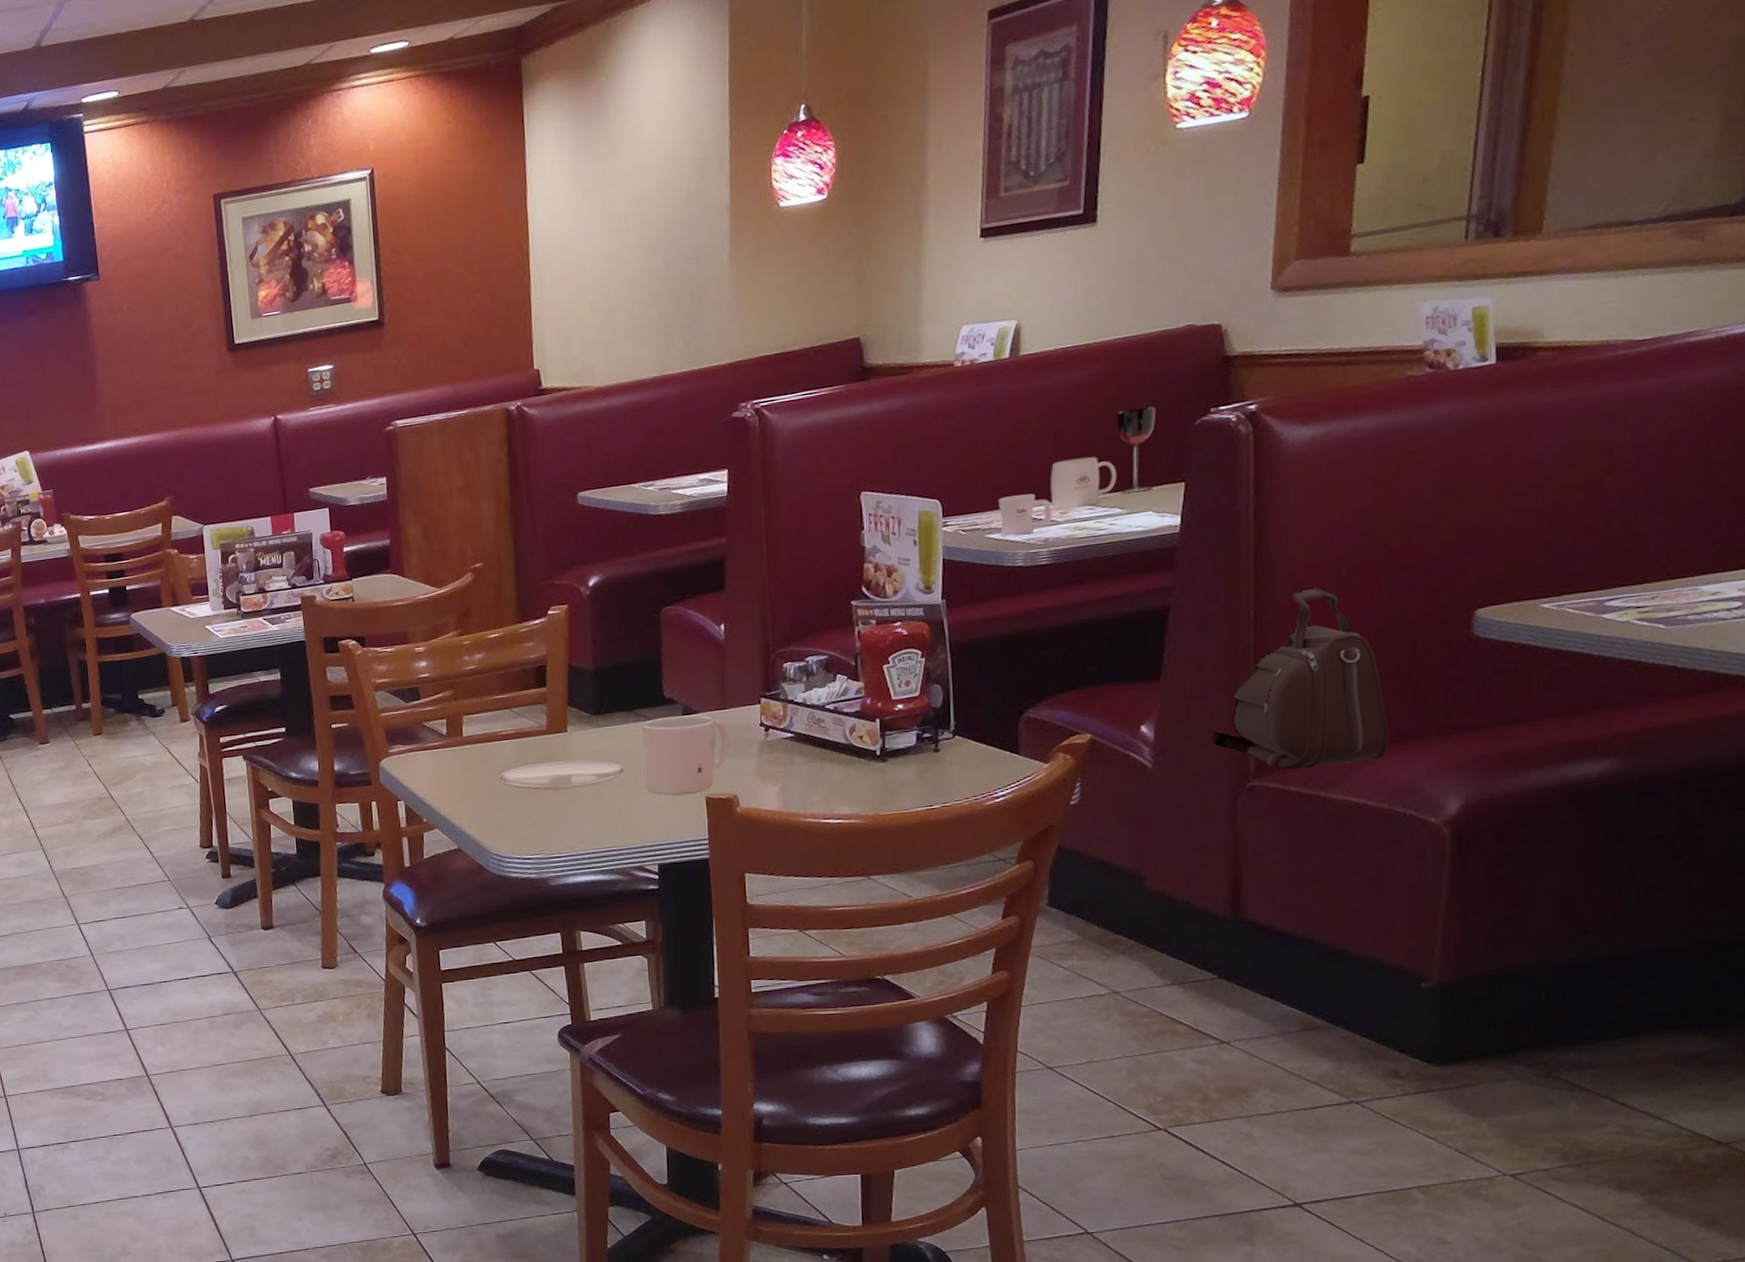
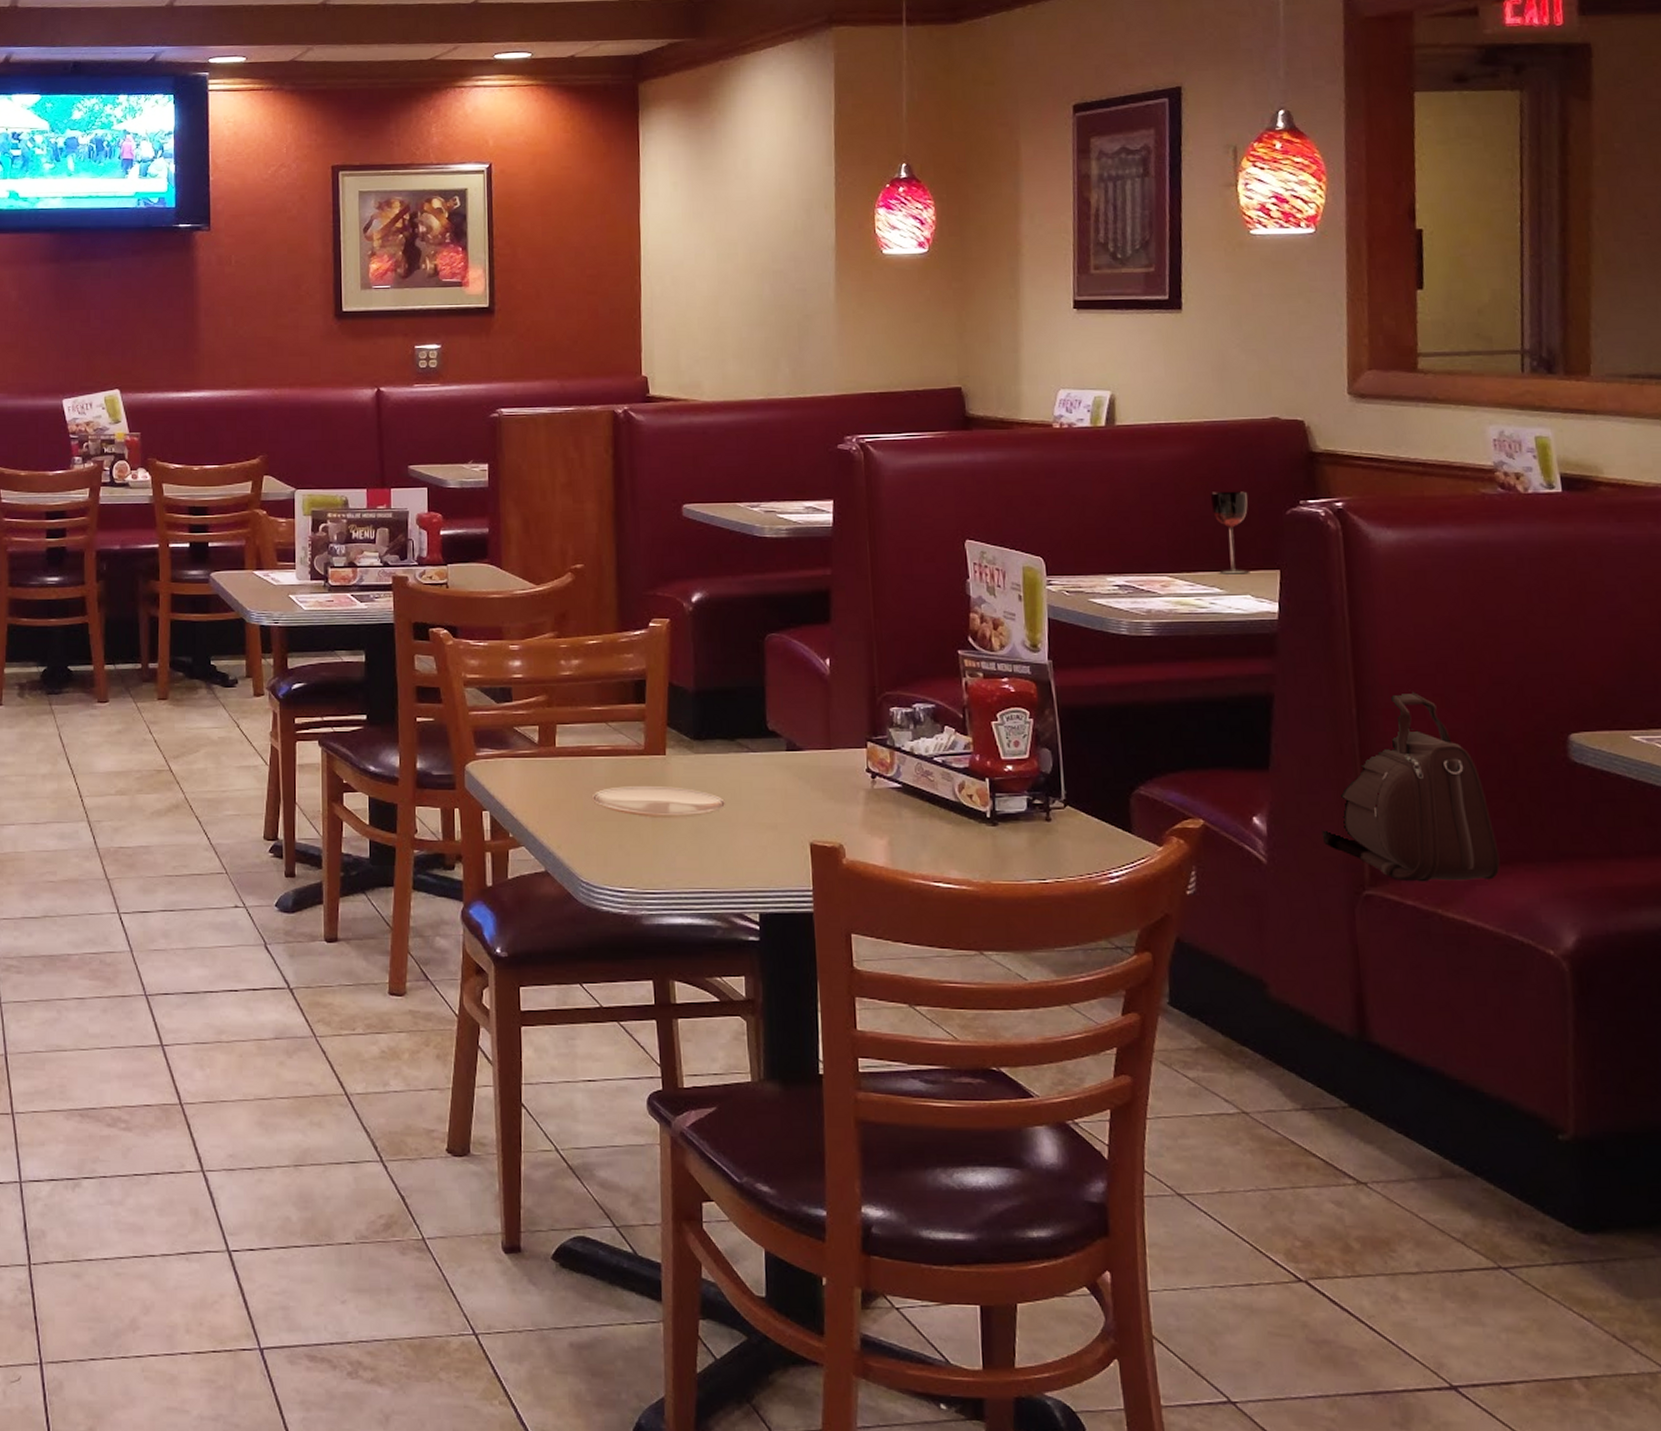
mug: present [641,715,730,795] -> none [743,751,835,838]
mug: present [997,493,1051,537] -> none [1099,562,1153,603]
mug: present [1050,457,1118,511] -> none [1149,533,1215,583]

